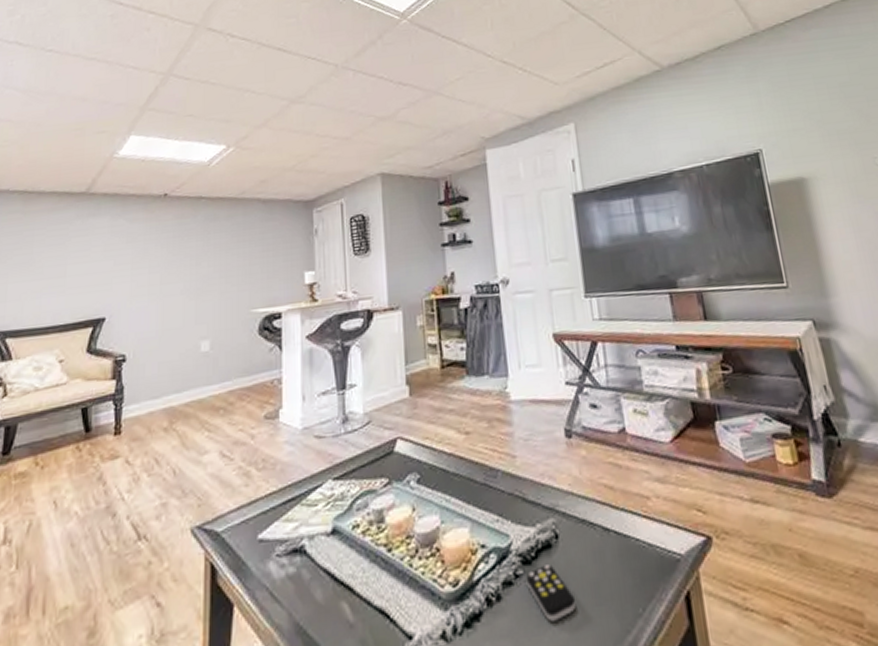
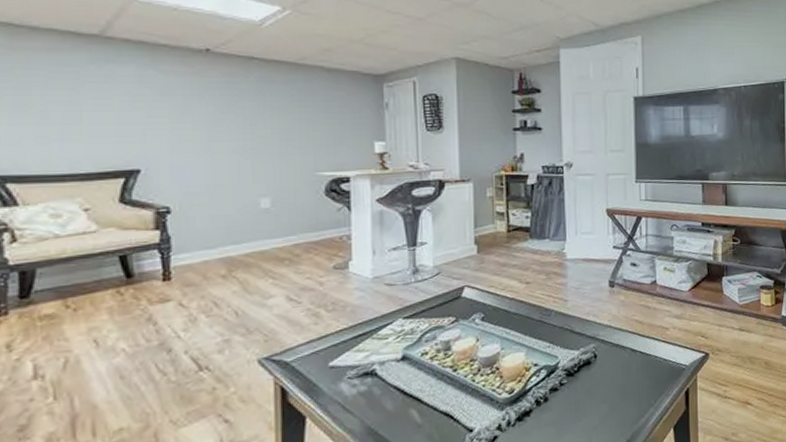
remote control: present [526,565,577,622] -> none [569,375,606,413]

